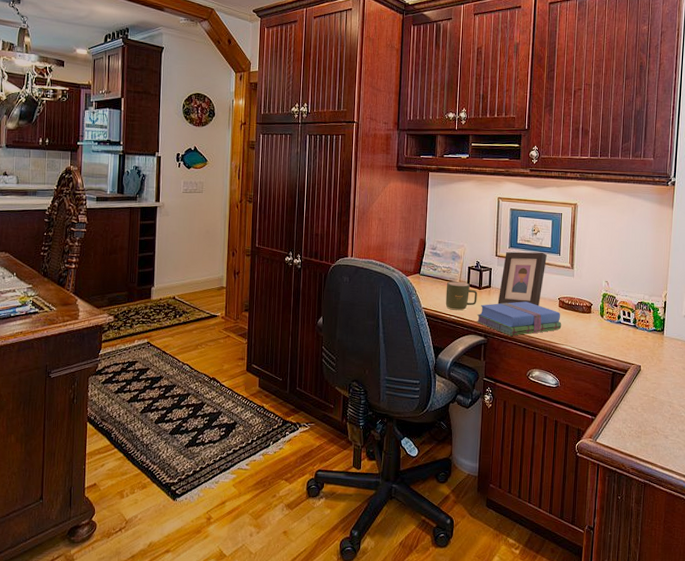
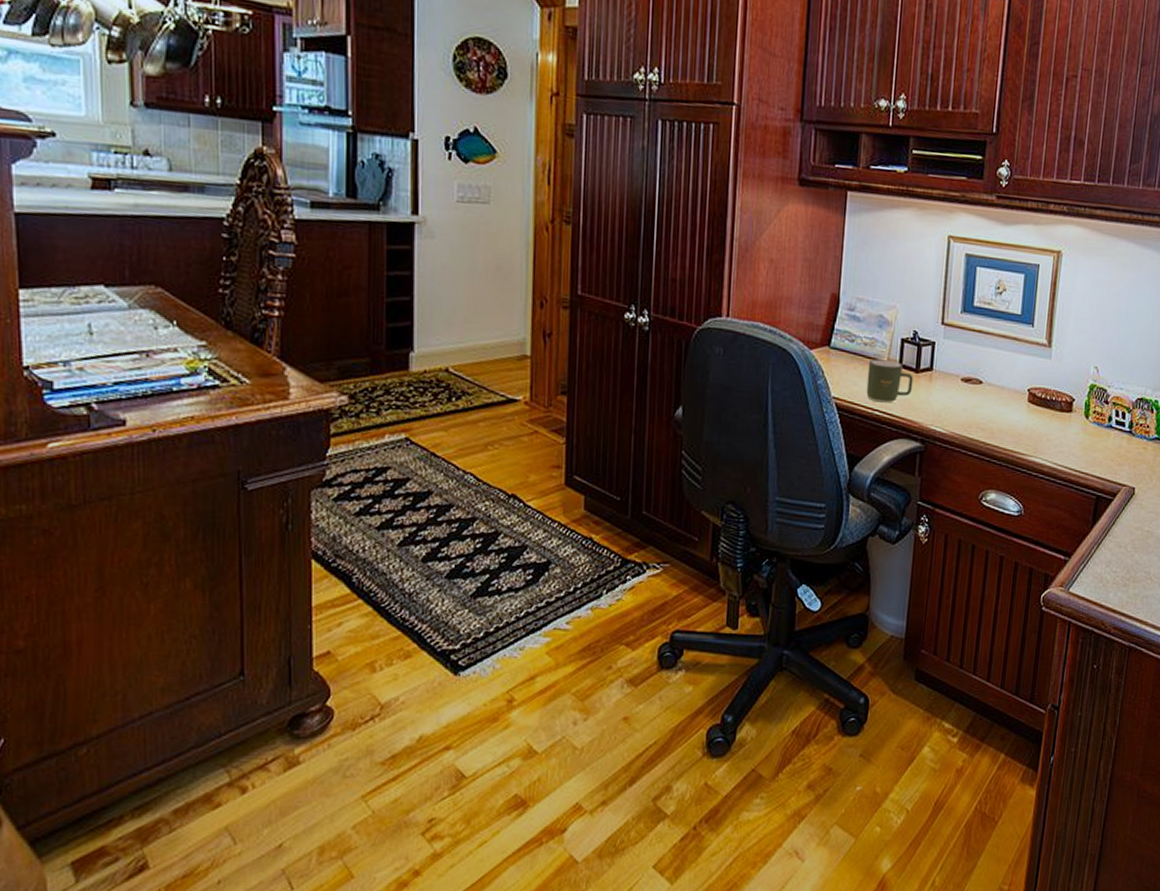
books: present [476,301,562,336] -> none [910,392,1031,442]
picture frame: present [497,251,547,306] -> none [941,318,1015,400]

